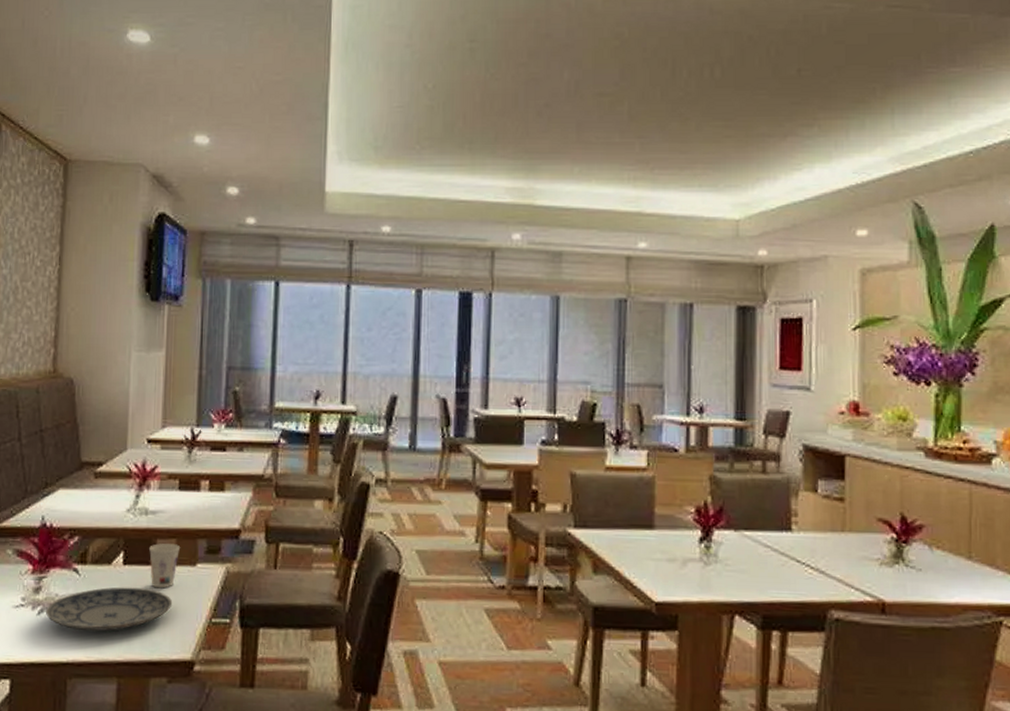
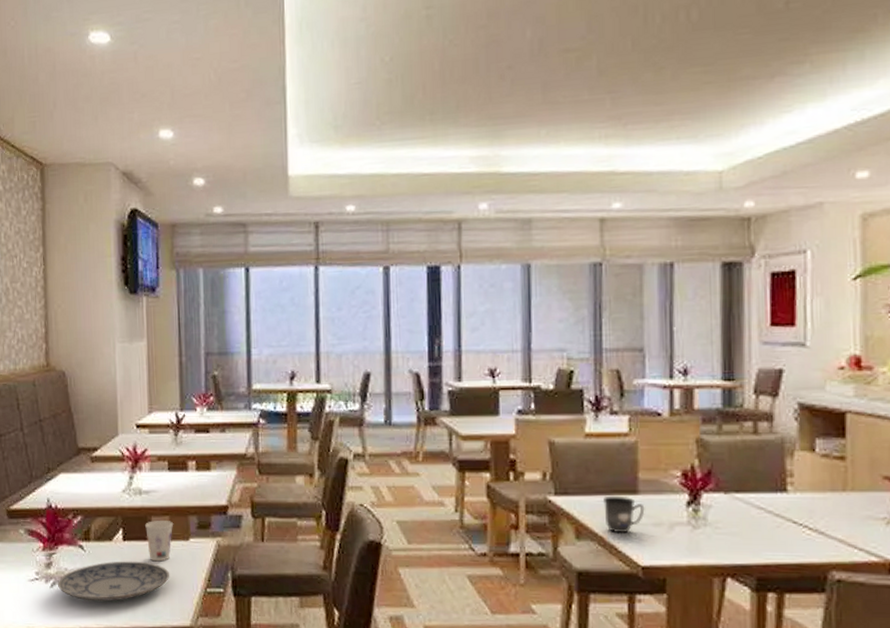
mug: none [620,529,660,569] -> present [602,495,645,534]

